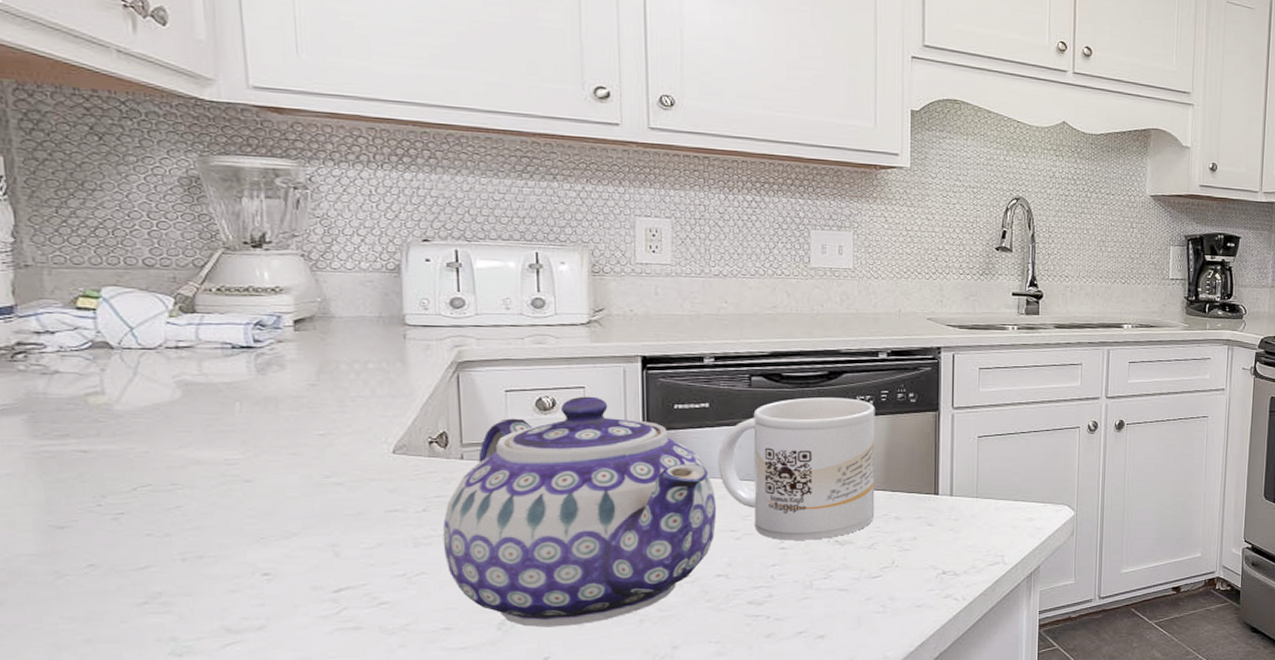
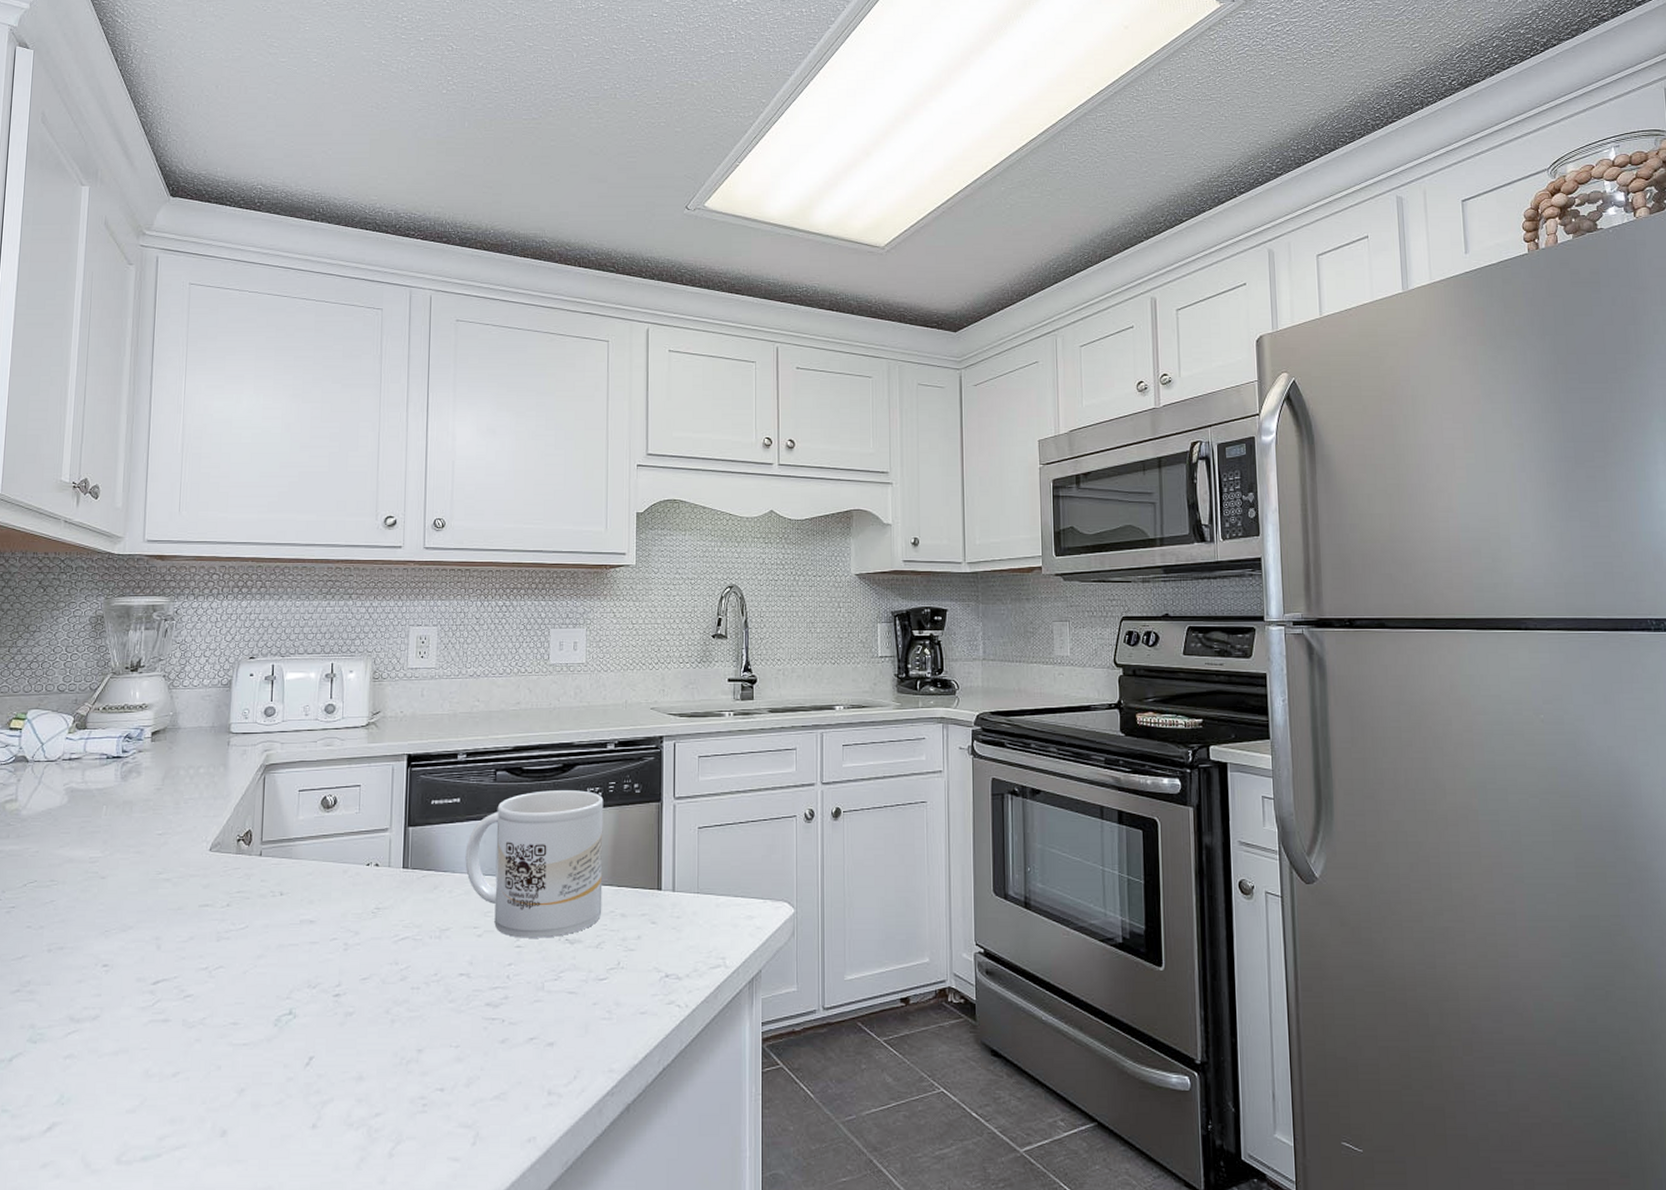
teapot: present [442,396,716,628] -> none [239,794,462,1025]

